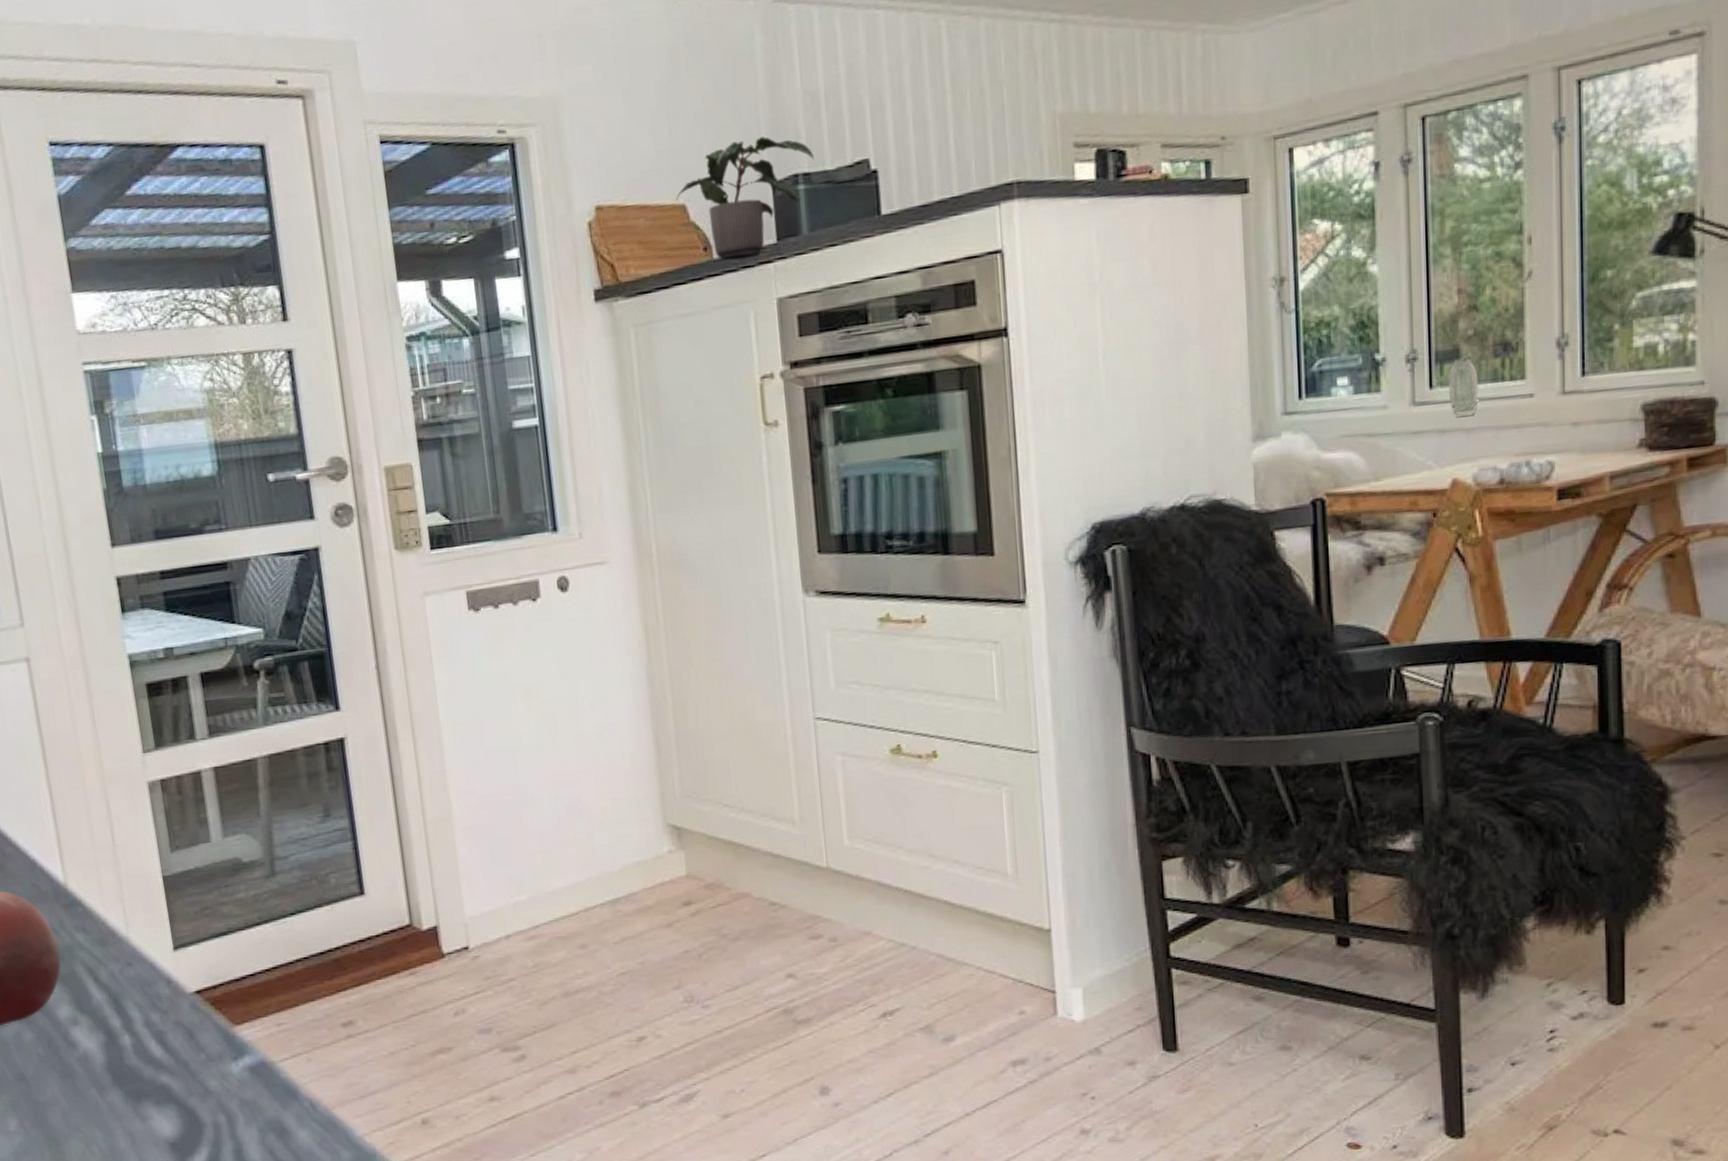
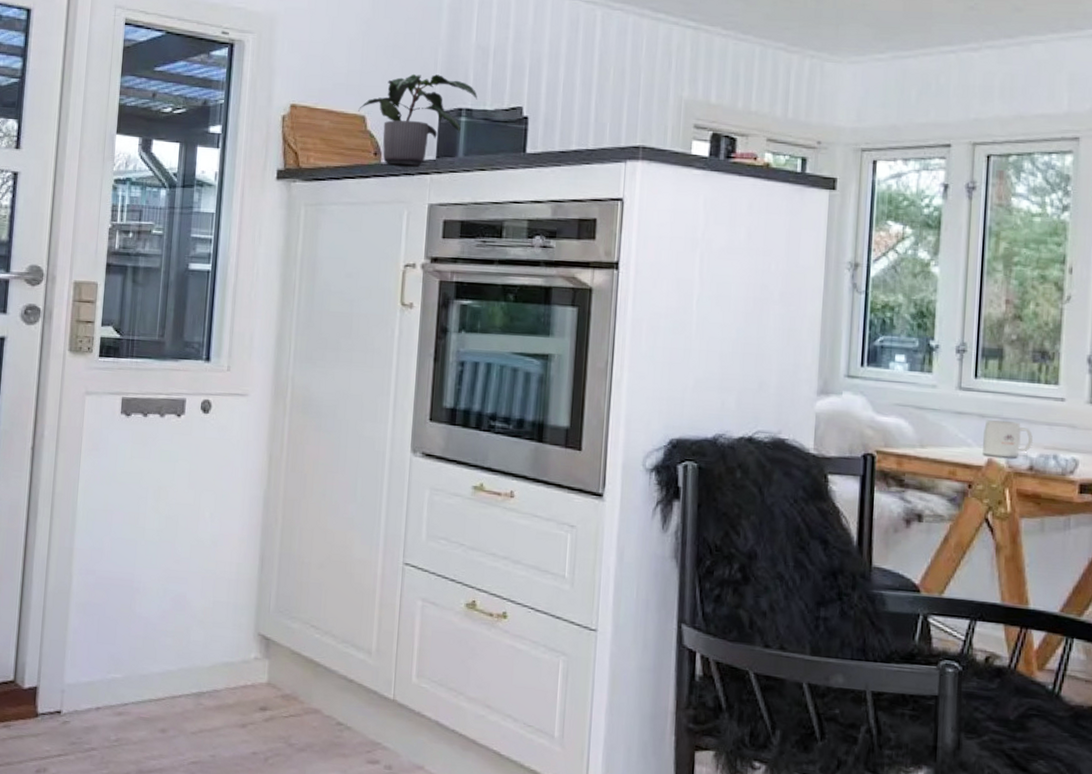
mug: none [1445,431,1501,478] -> present [983,420,1033,460]
vase: present [1448,356,1478,418] -> none [990,356,1018,408]

